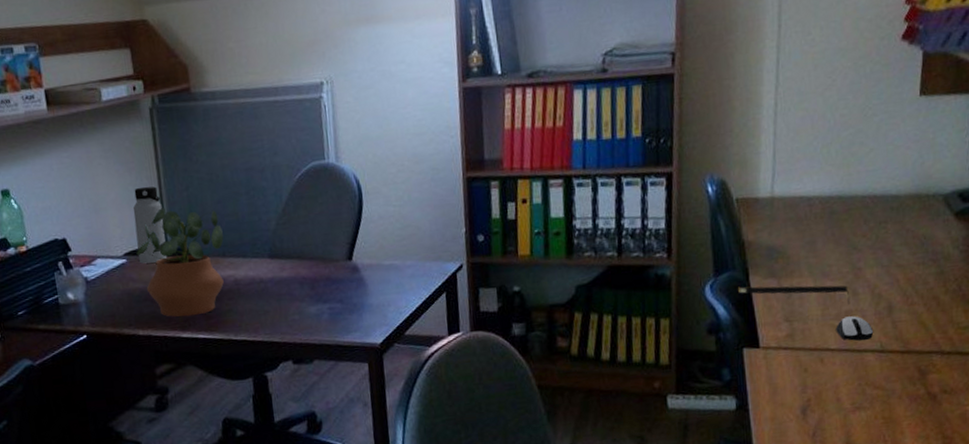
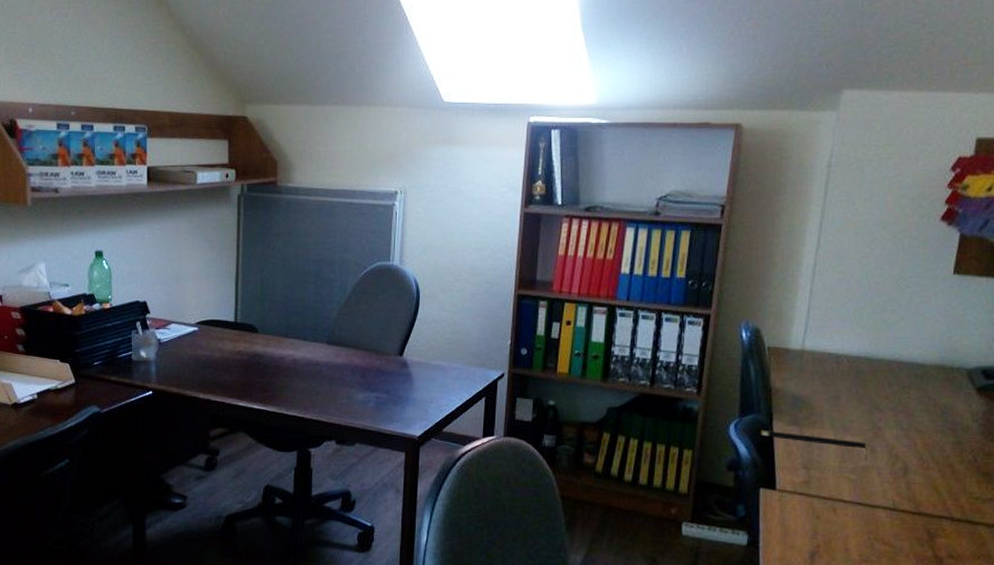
water bottle: present [132,186,168,264] -> none [209,264,237,334]
potted plant: present [136,208,224,317] -> none [208,286,288,387]
computer mouse: present [836,316,874,341] -> none [851,472,888,497]

